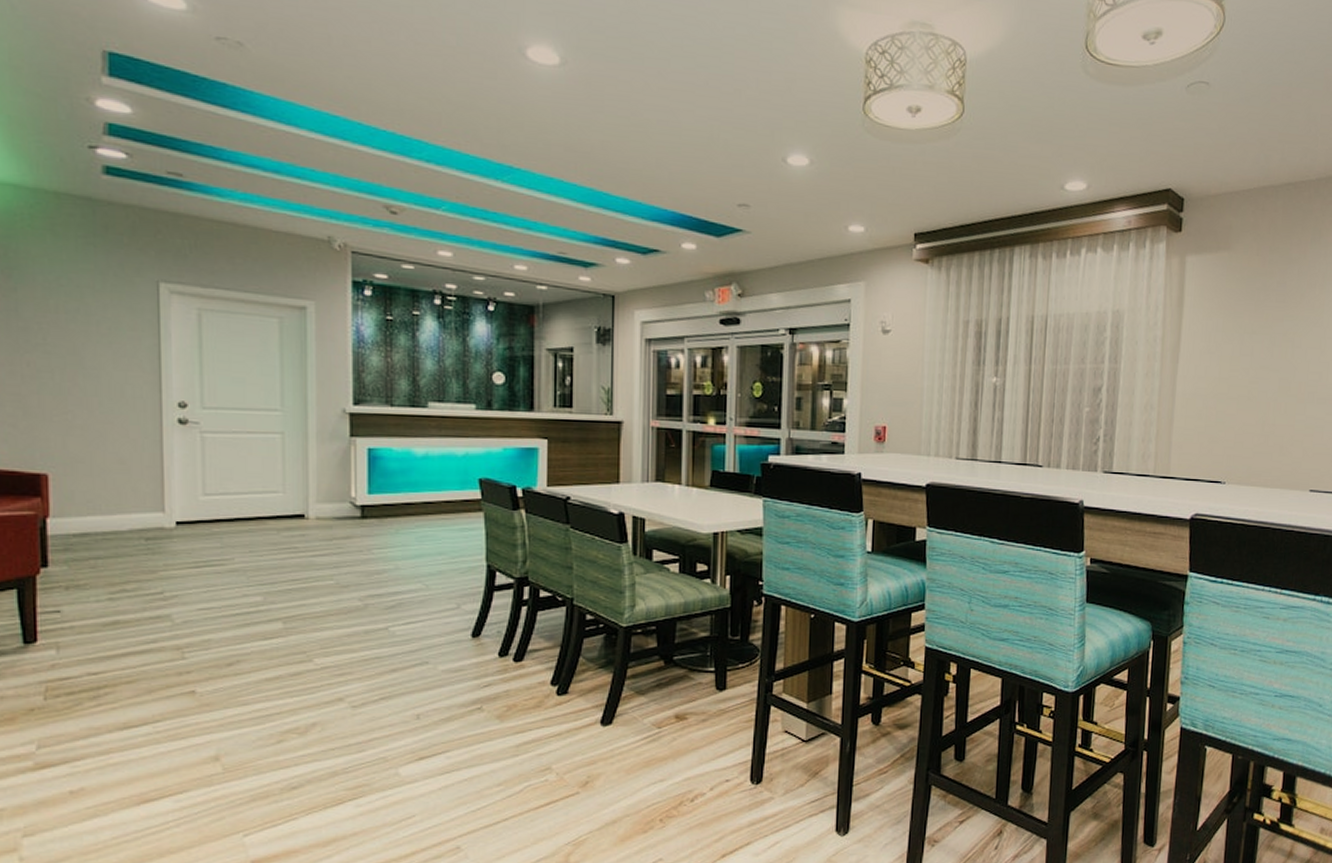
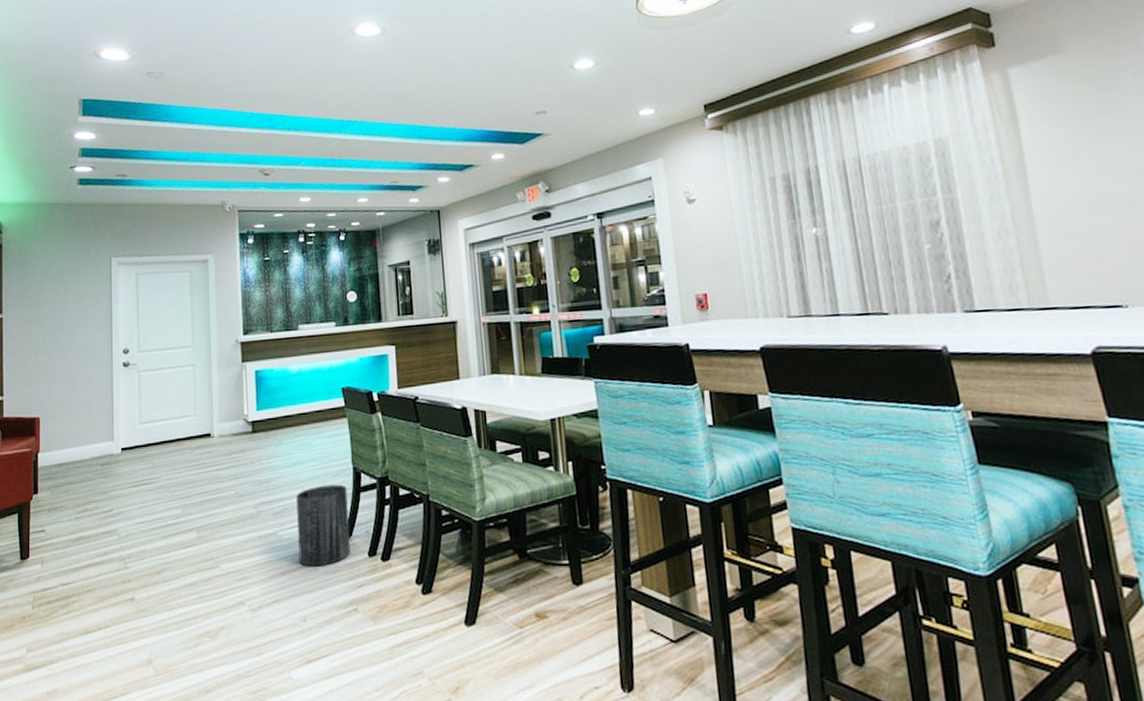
trash can: none [415,581,478,665] -> present [296,484,350,567]

